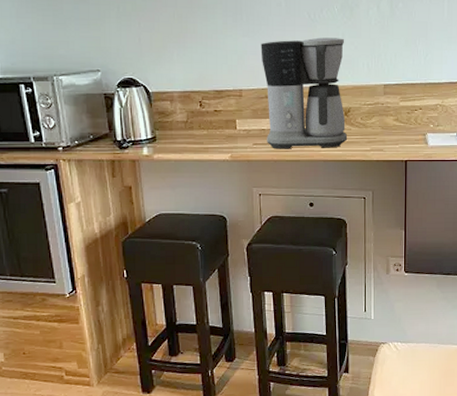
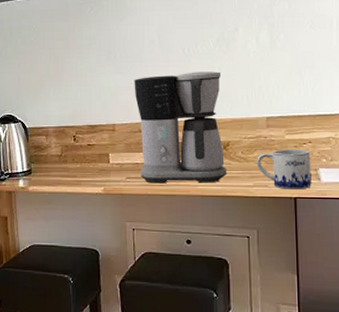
mug: none [374,115,421,153] -> present [257,149,312,190]

